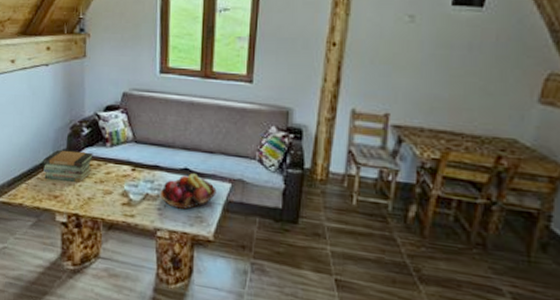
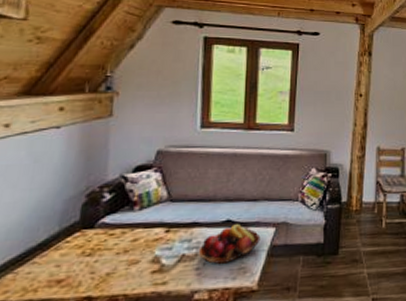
book stack: present [43,149,93,183] -> none [42,220,116,262]

